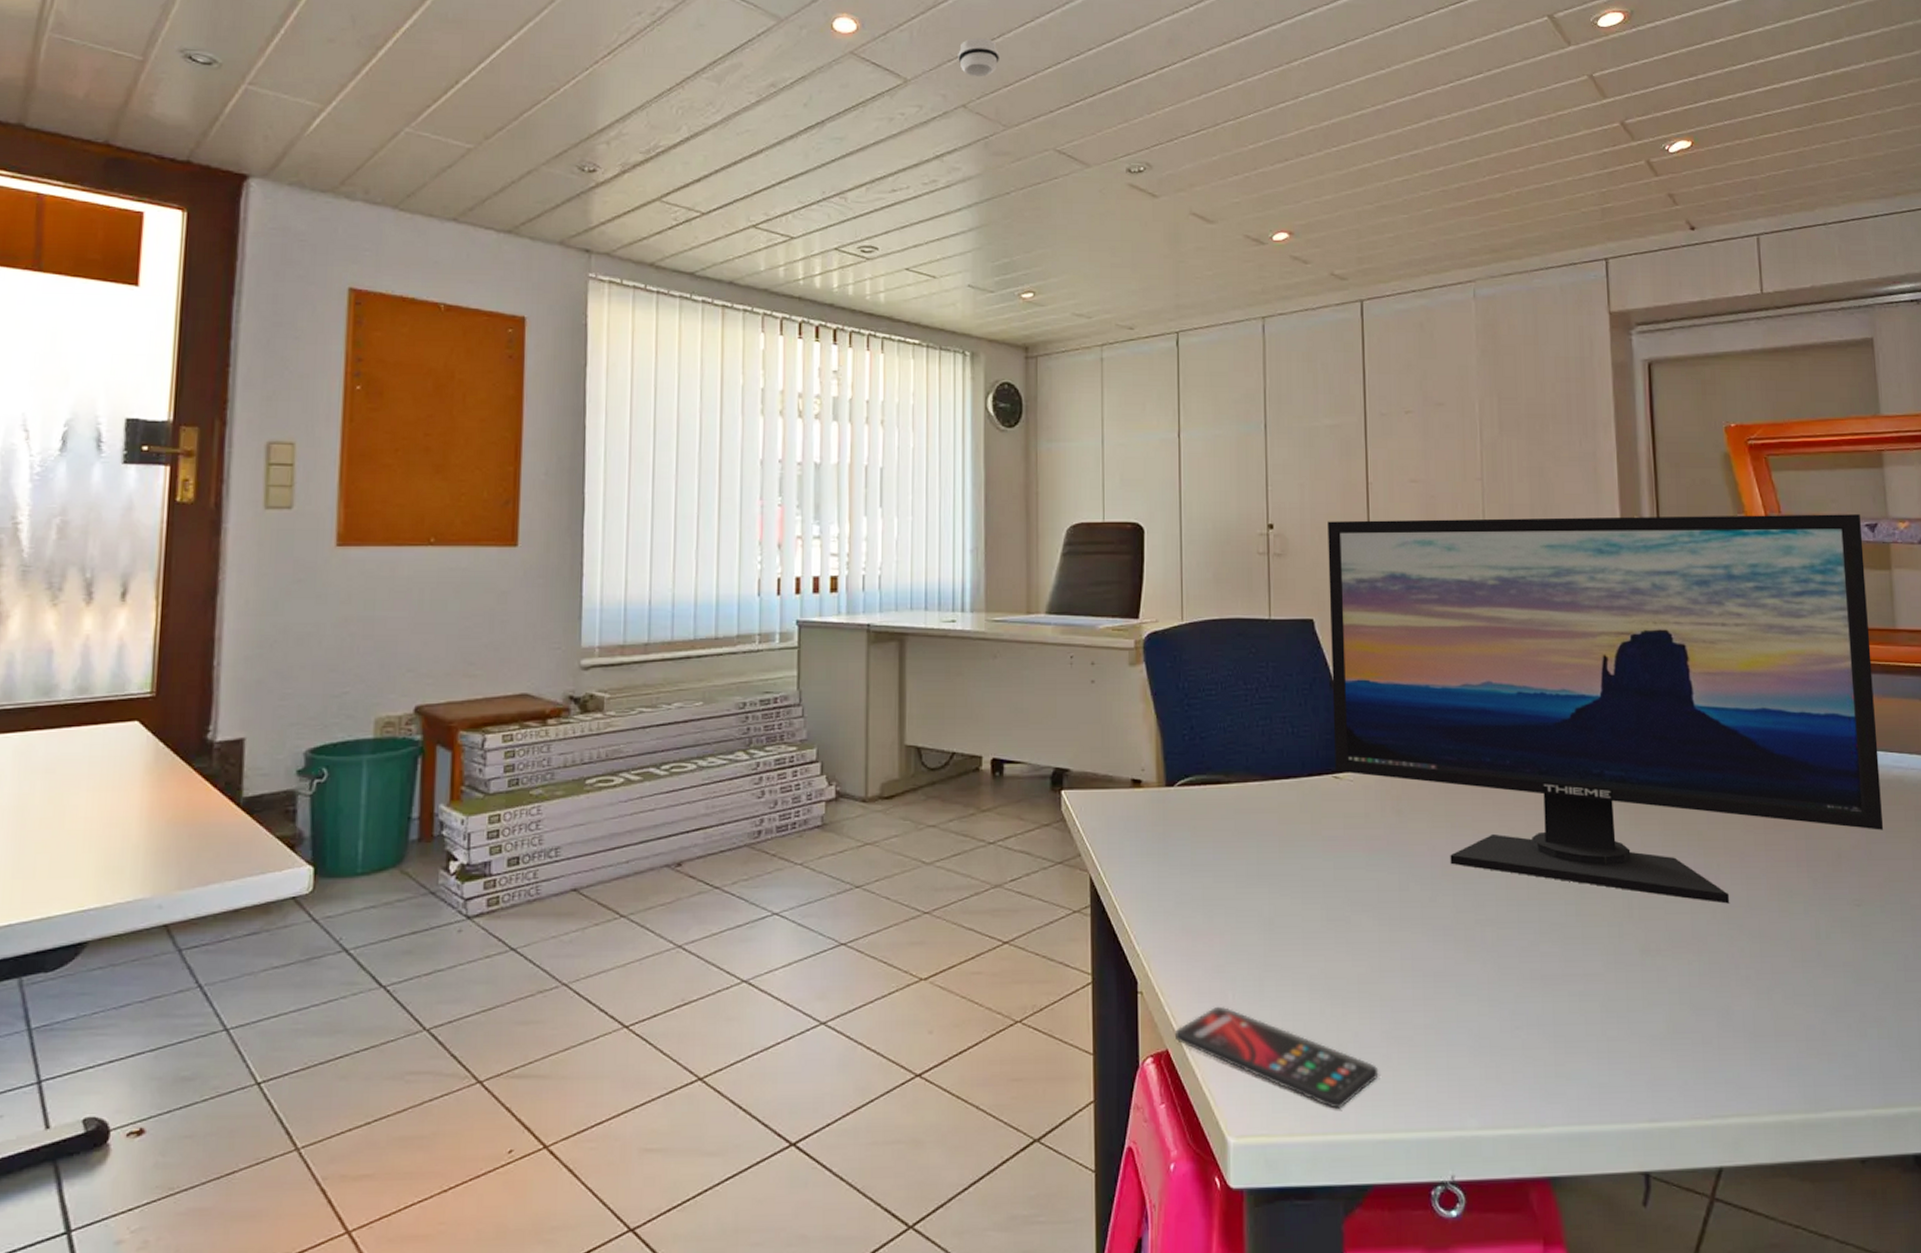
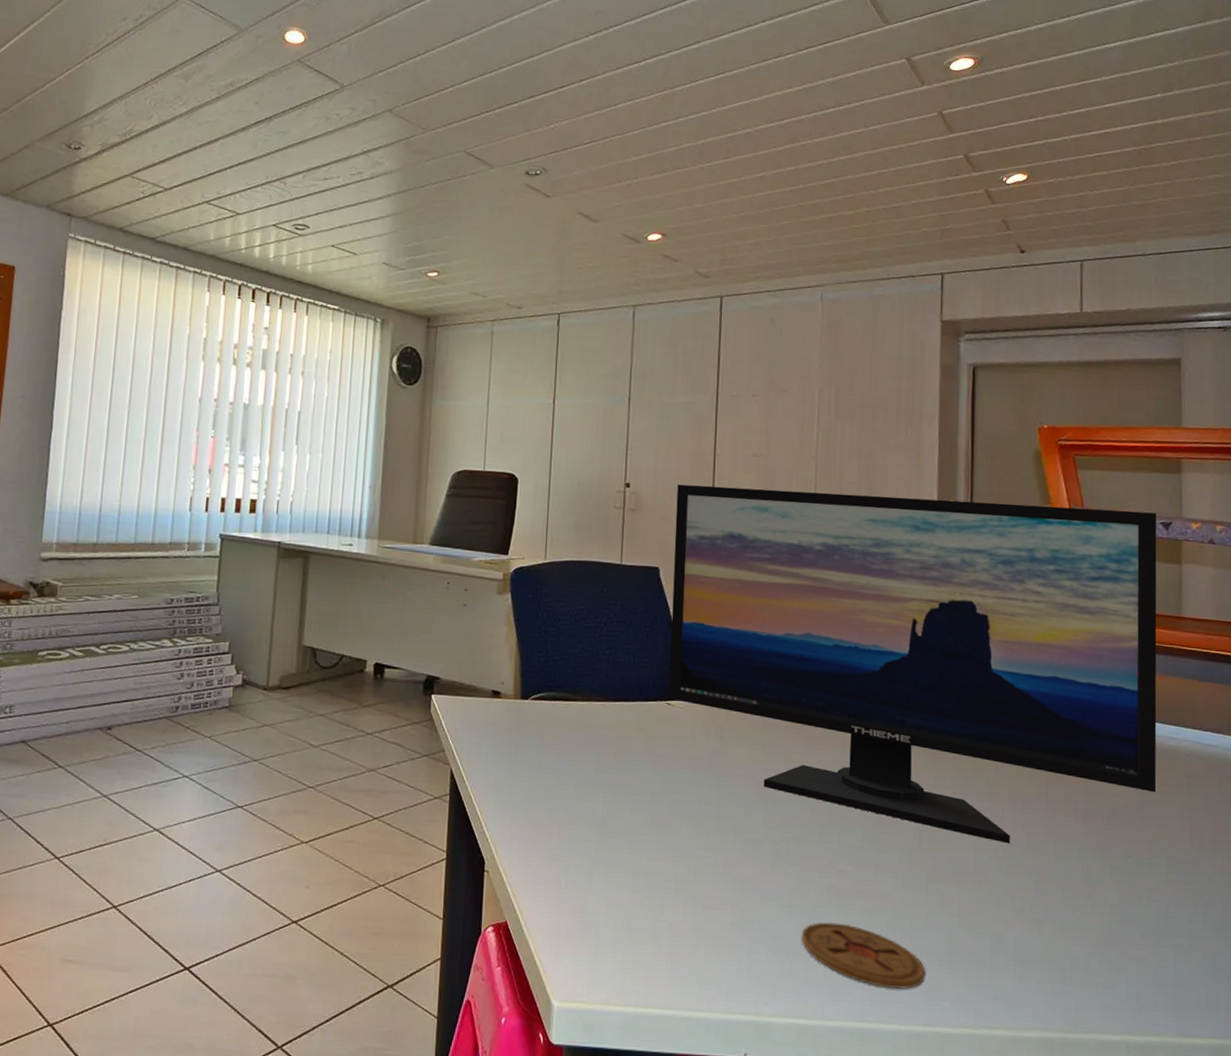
smoke detector: present [958,37,999,78] -> none [388,53,424,87]
smartphone: present [1174,1007,1379,1109] -> none [513,890,687,986]
coaster: none [1506,1013,1648,1083] -> present [802,921,926,990]

